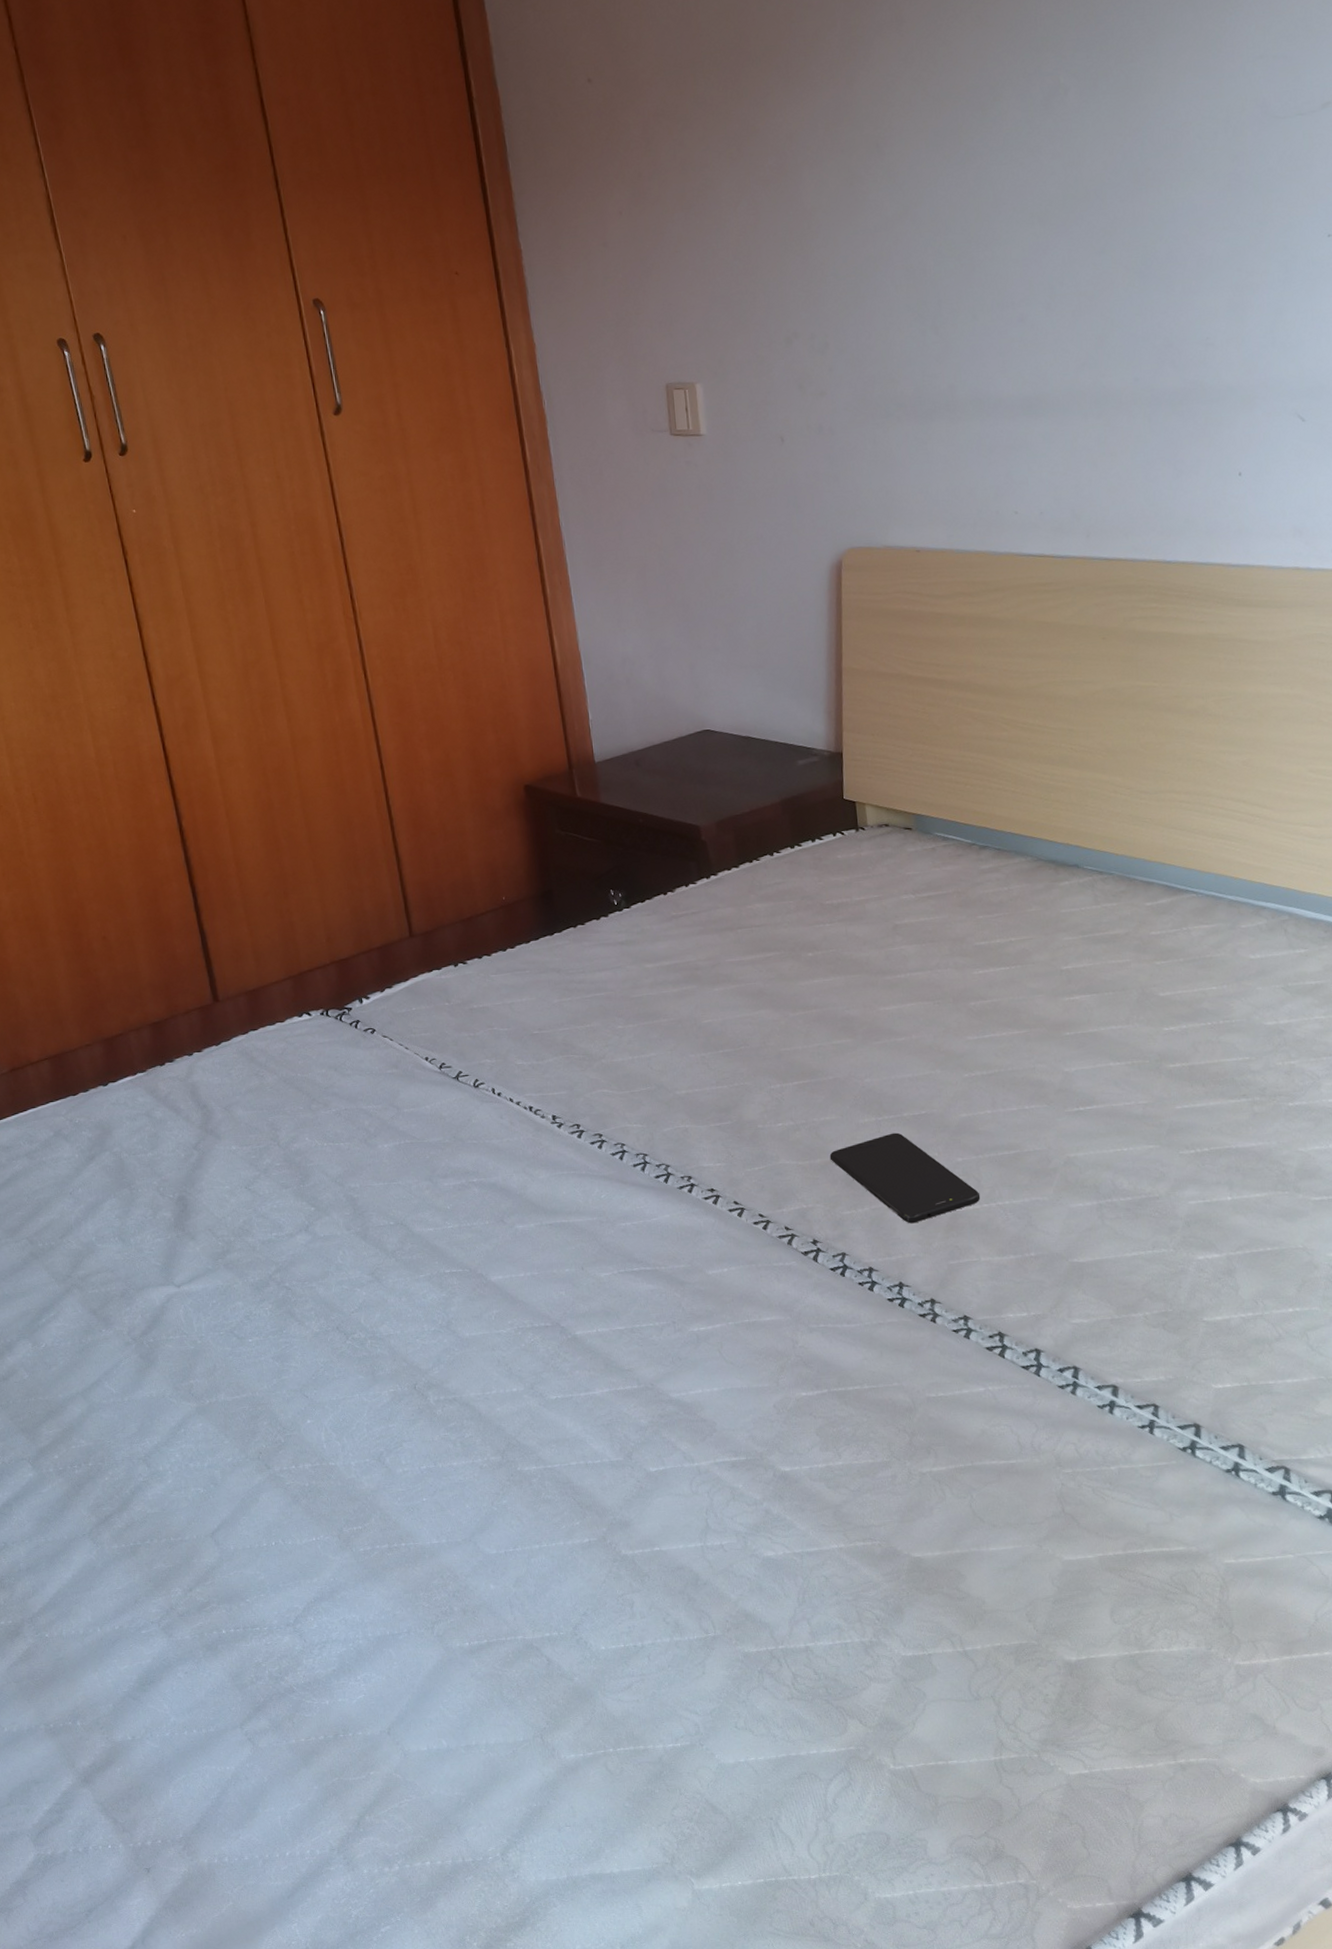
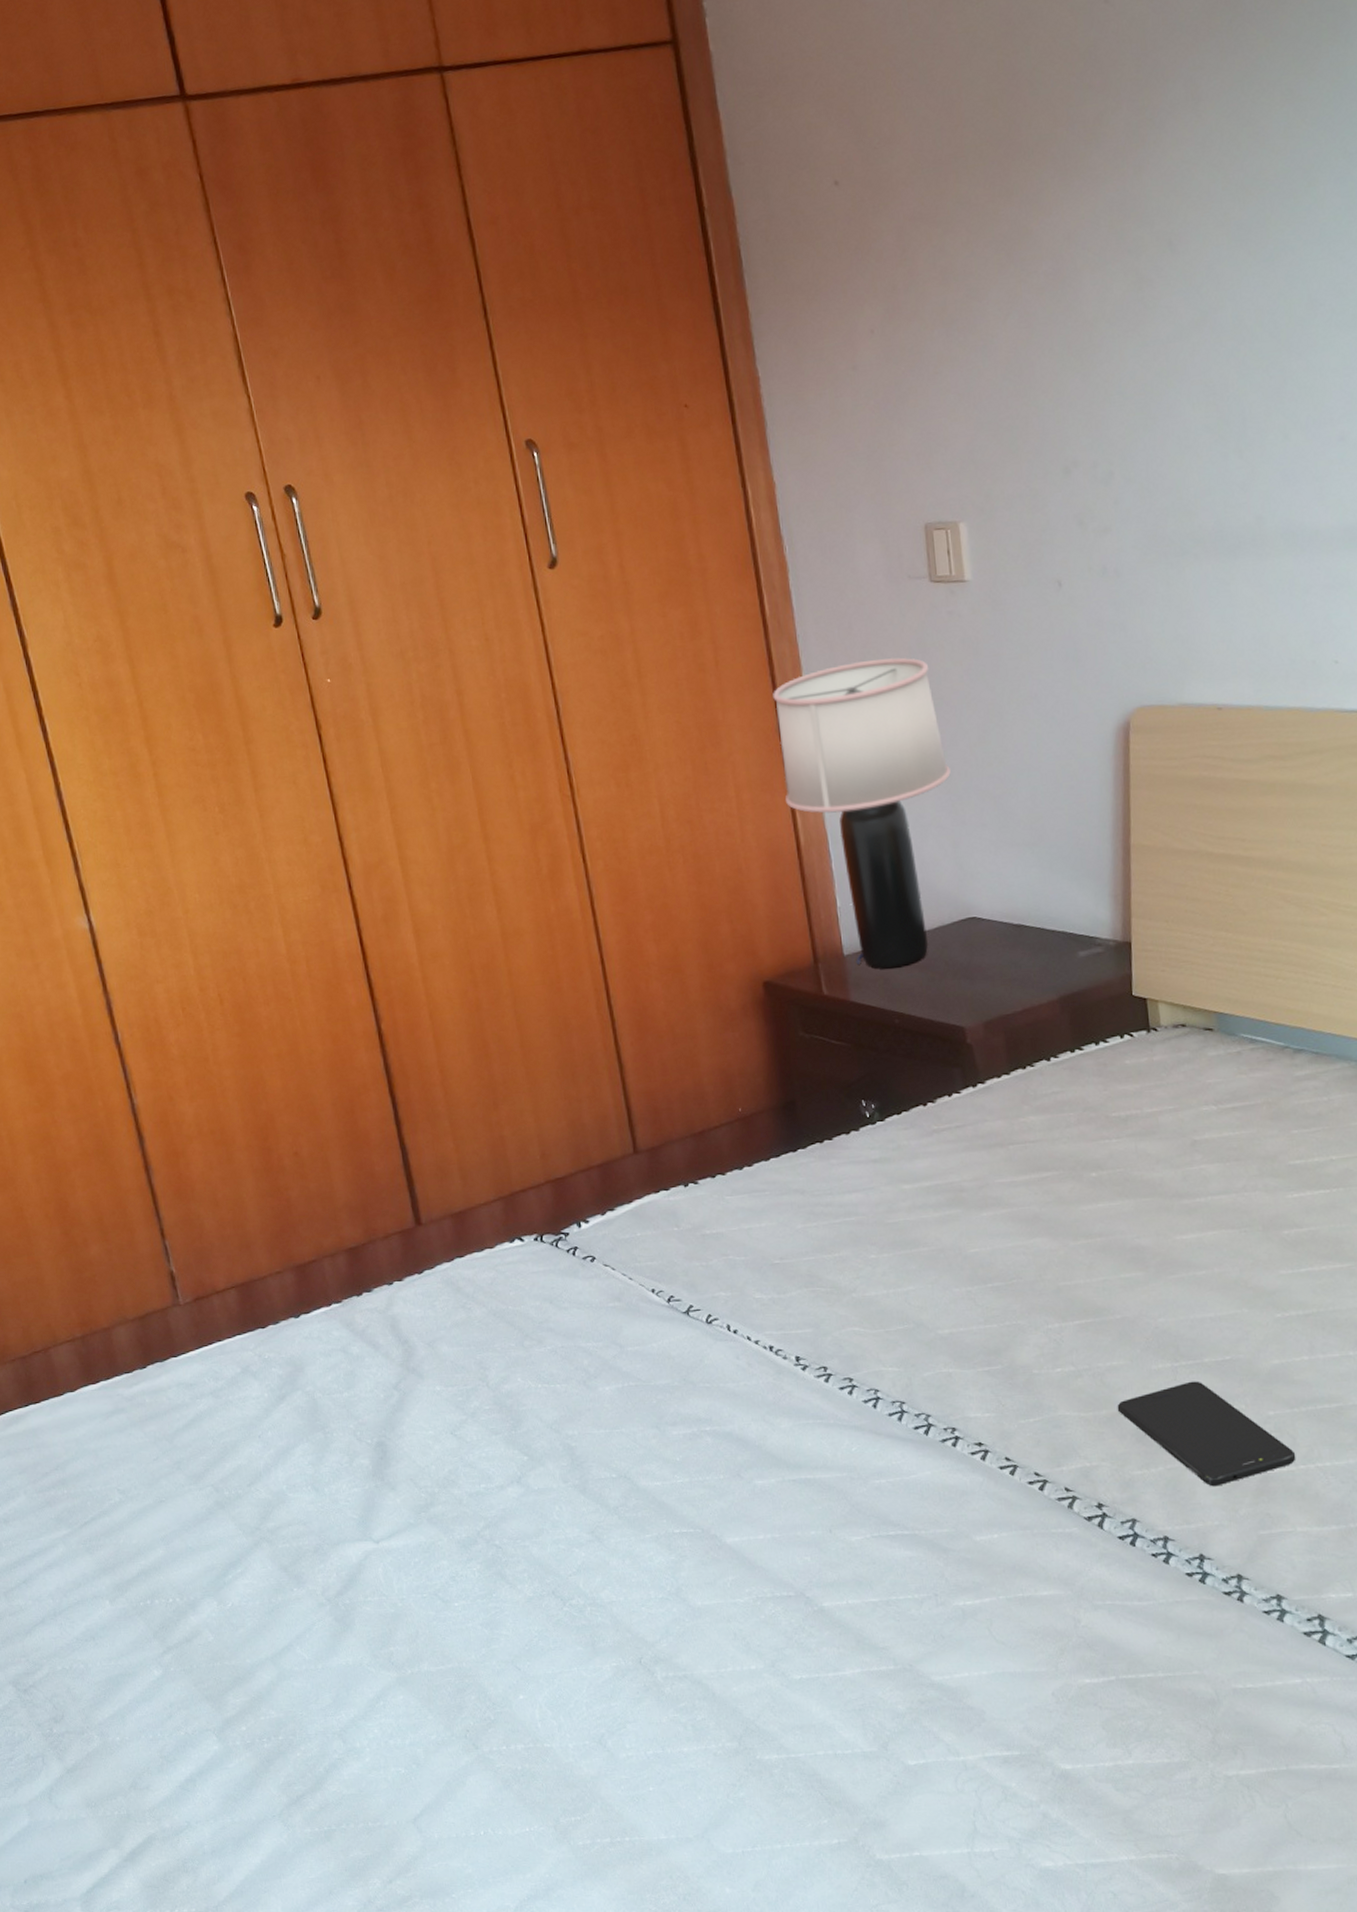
table lamp: none [533,500,688,775] -> present [773,657,951,969]

